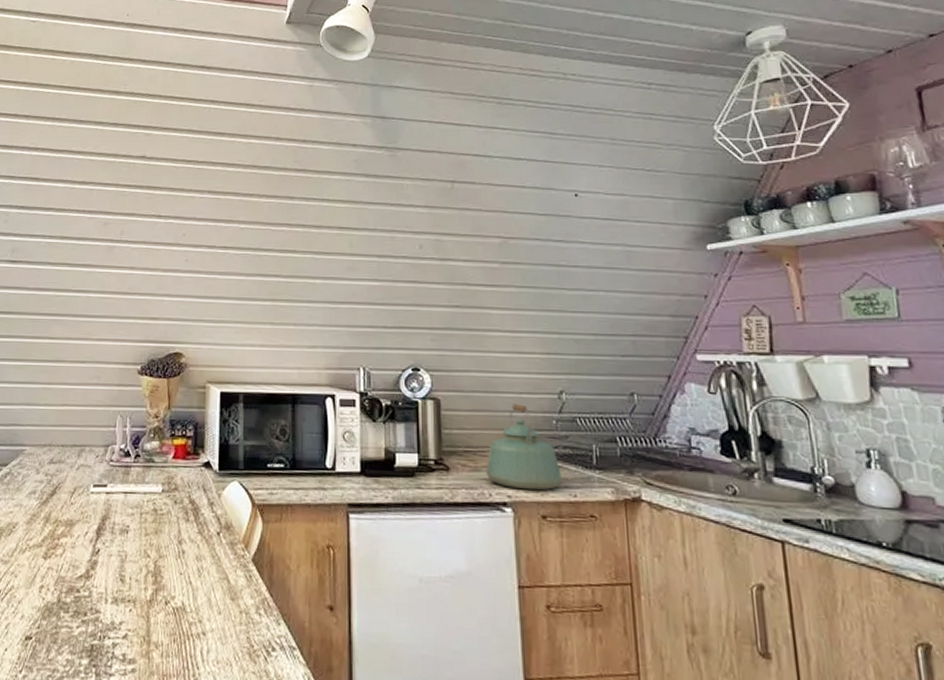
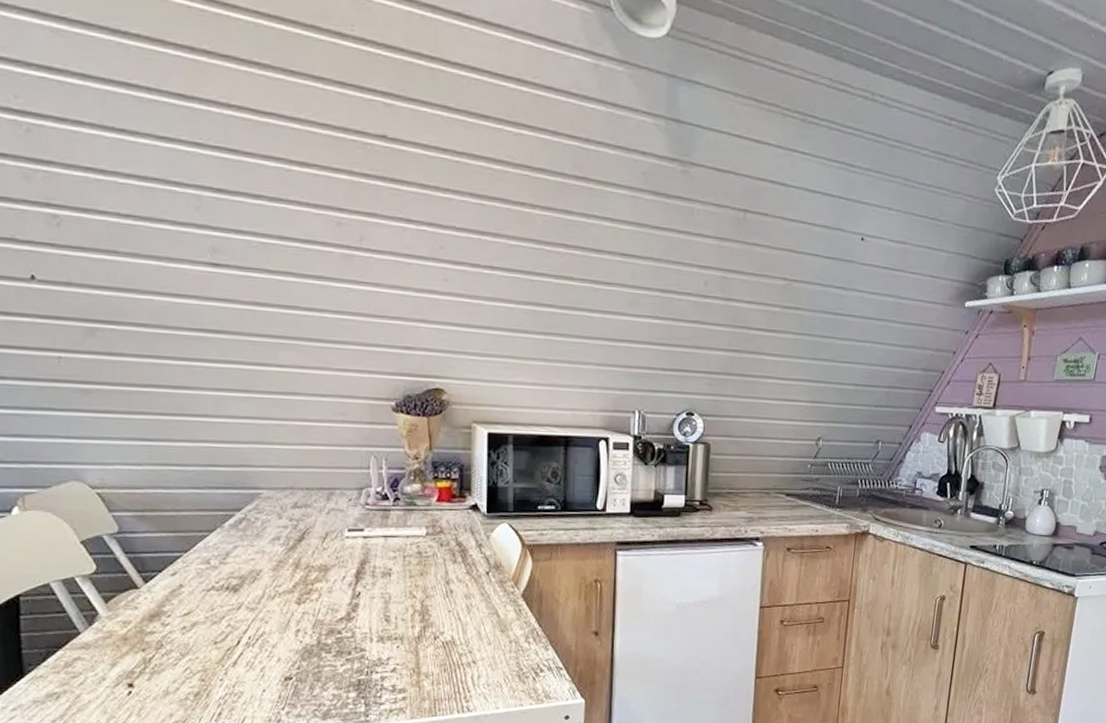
kettle: present [485,404,562,491] -> none [744,449,808,527]

